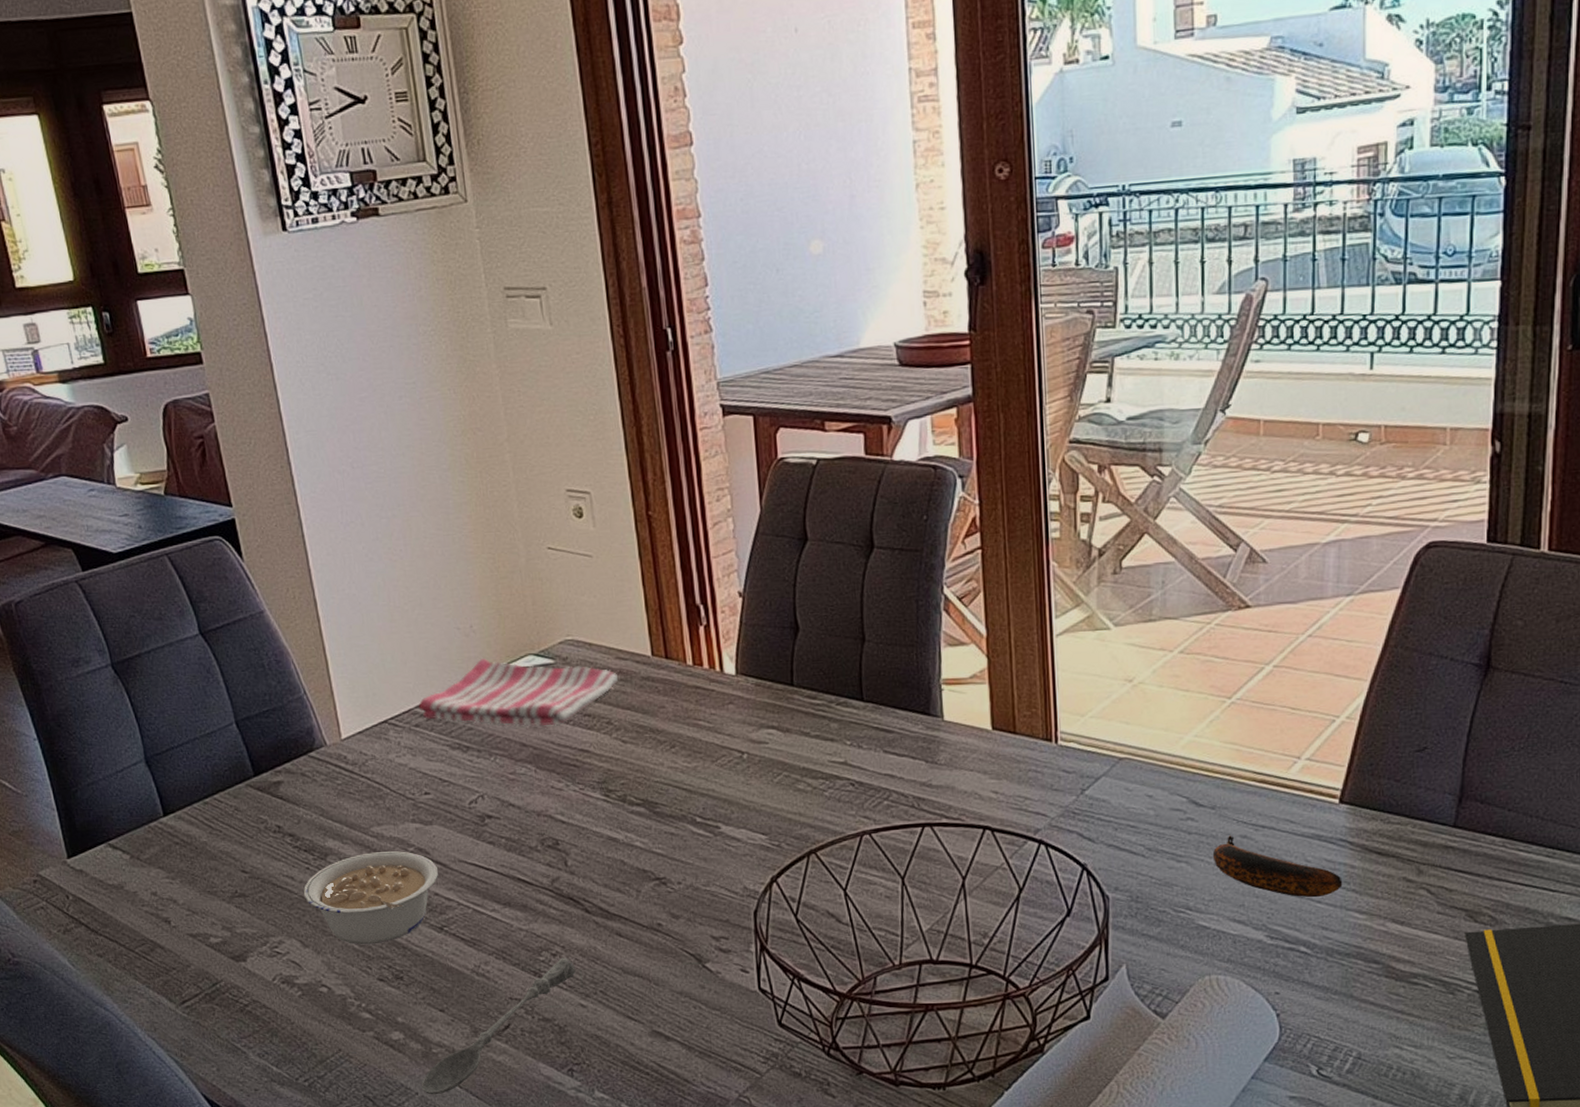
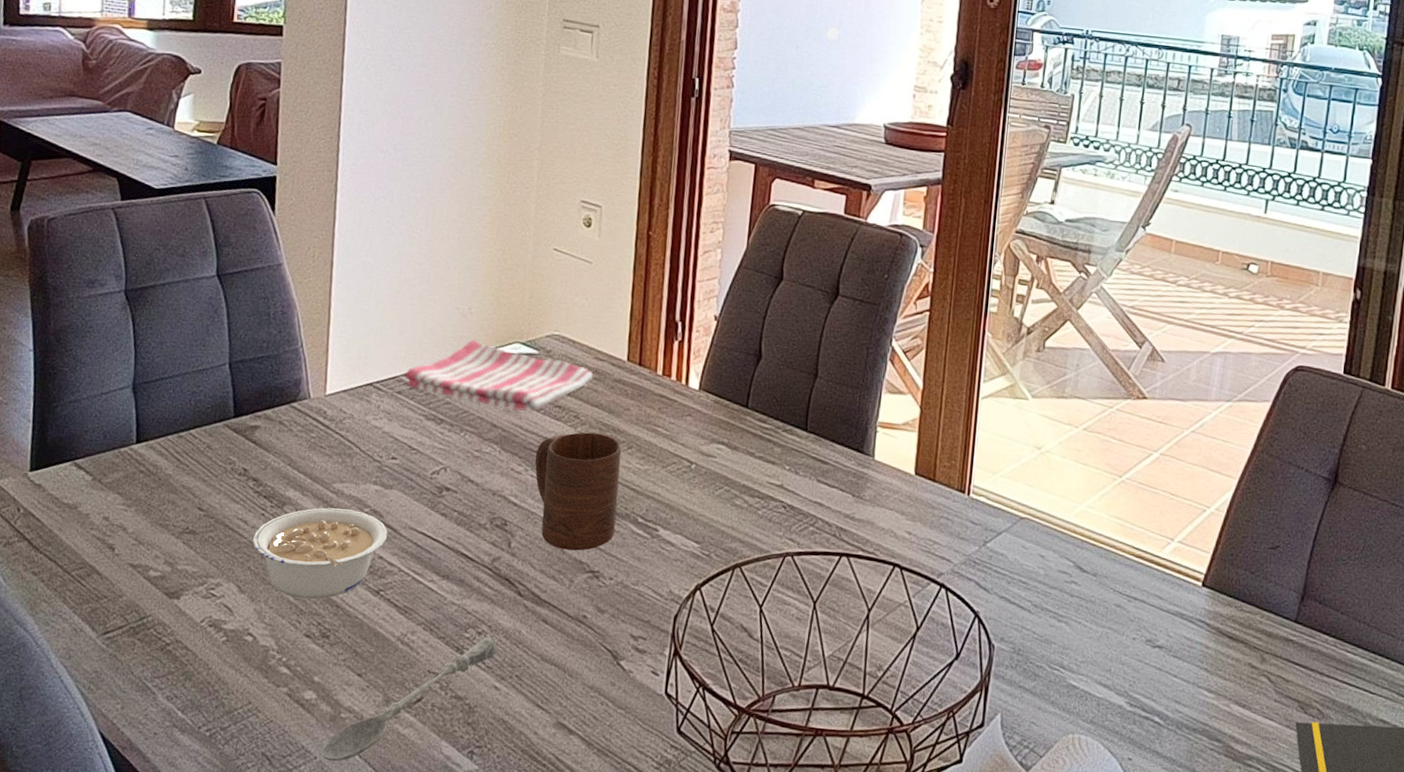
cup: none [573,736,674,861] -> present [534,432,622,551]
banana: present [1212,835,1343,898] -> none [1089,602,1197,672]

